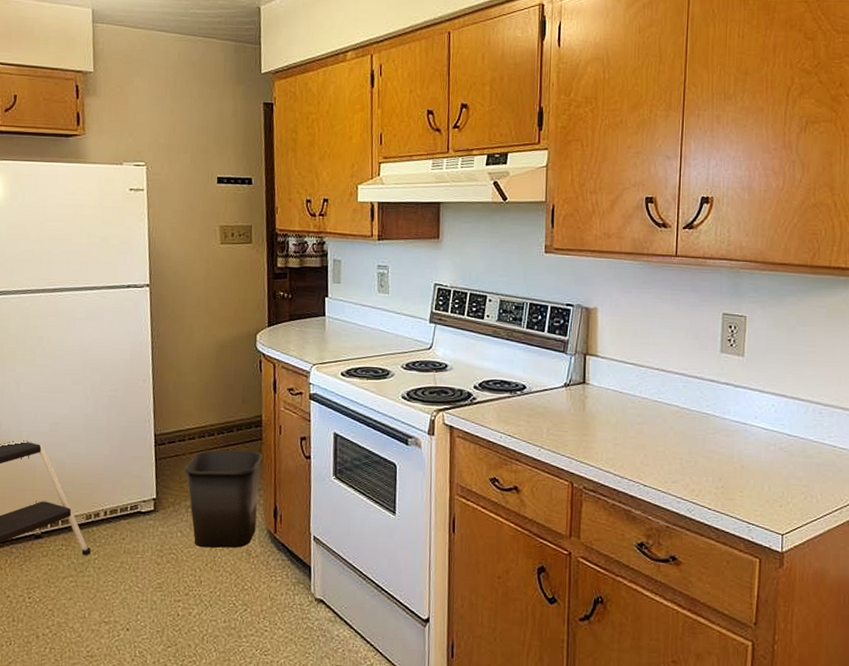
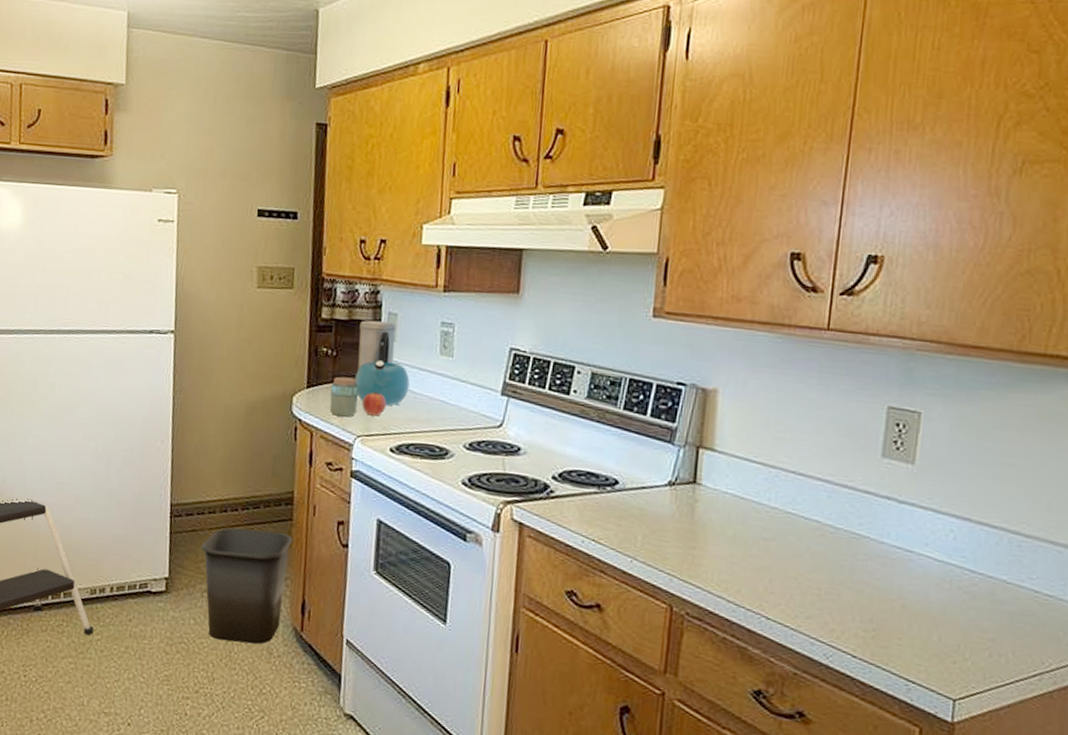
peanut butter: none [288,315,313,349] -> present [329,376,359,417]
kettle: none [308,275,354,338] -> present [354,331,410,406]
canister: none [309,266,341,309] -> present [357,320,397,370]
fruit: none [316,326,336,347] -> present [362,392,387,416]

